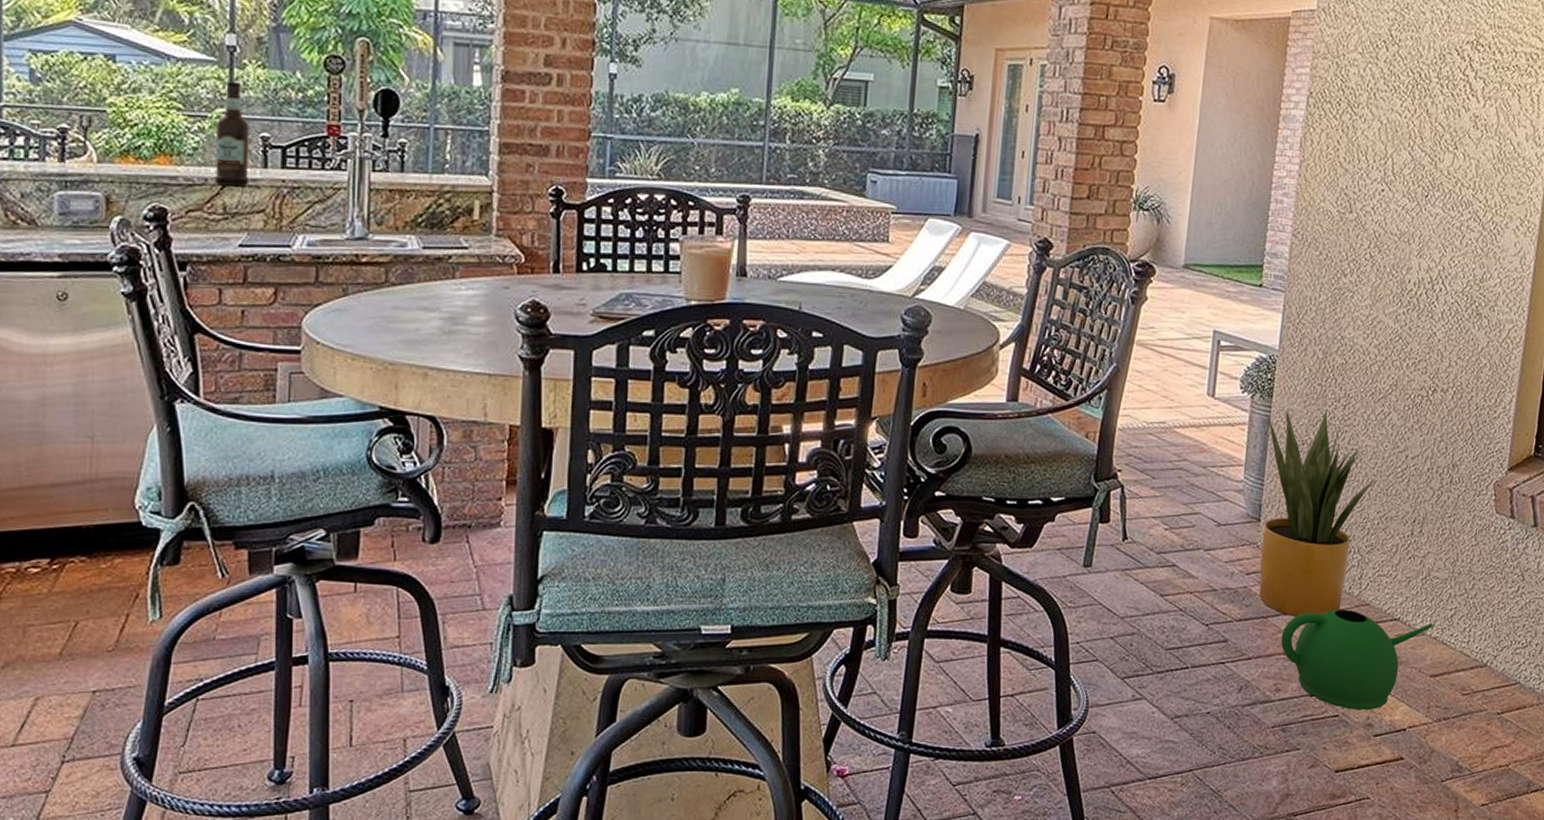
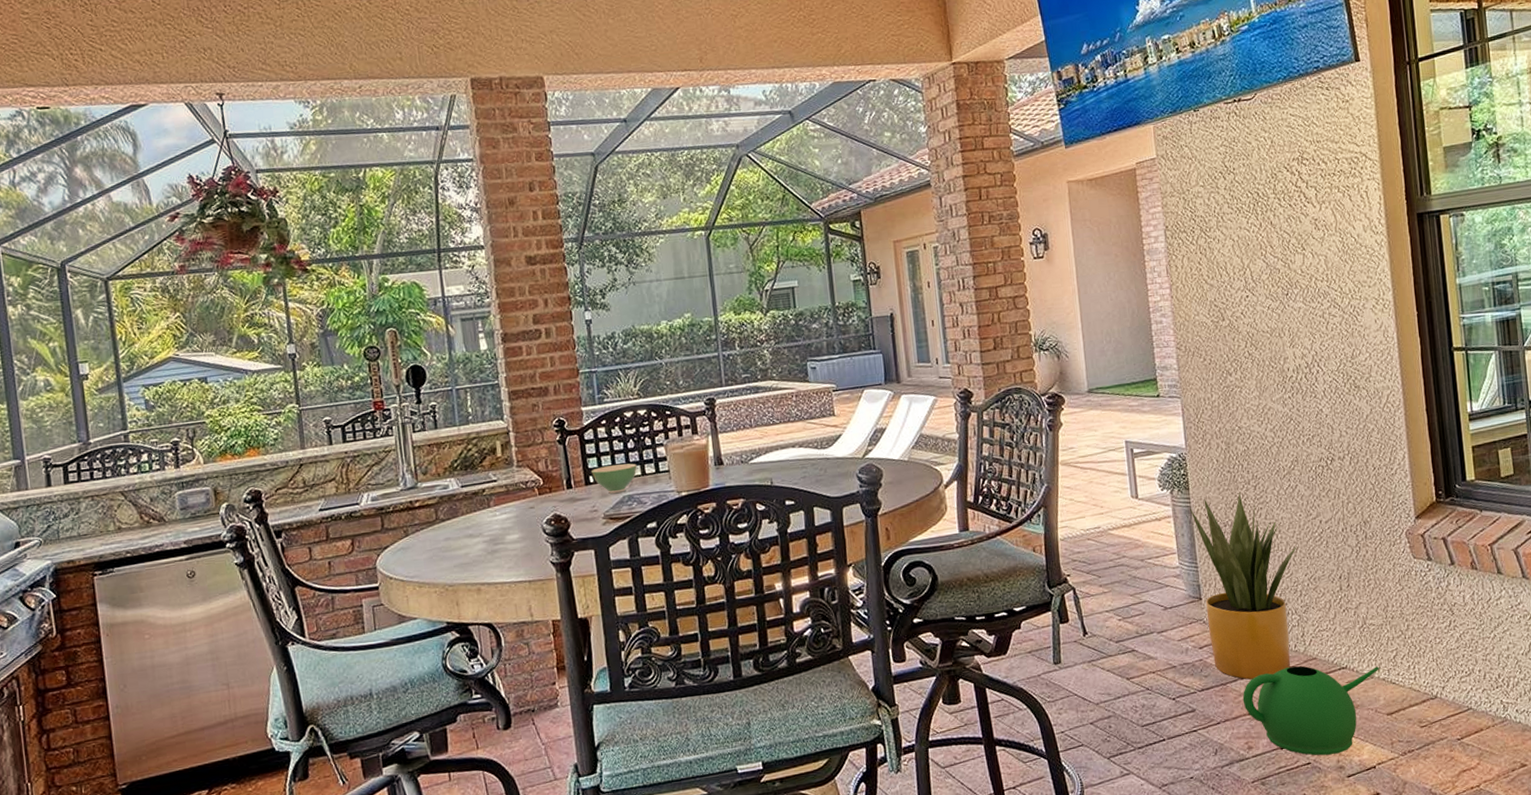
root beer: present [214,82,250,187] -> none [288,381,320,465]
bowl: none [585,253,643,289] -> present [590,463,637,495]

